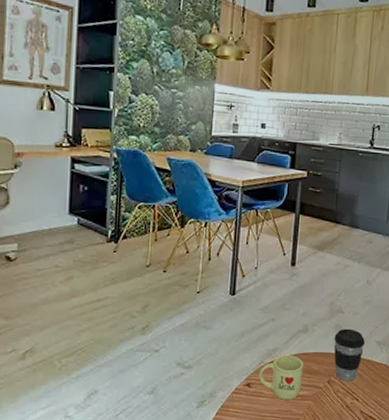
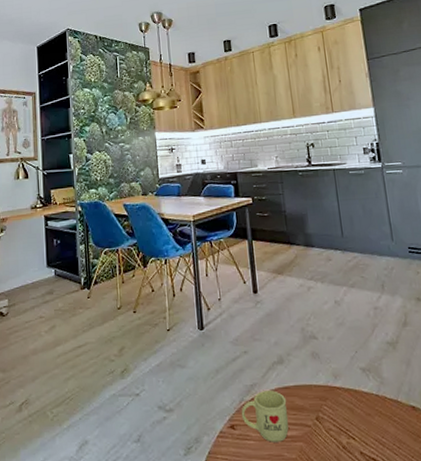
coffee cup: present [334,328,365,381] -> none [312,355,348,417]

